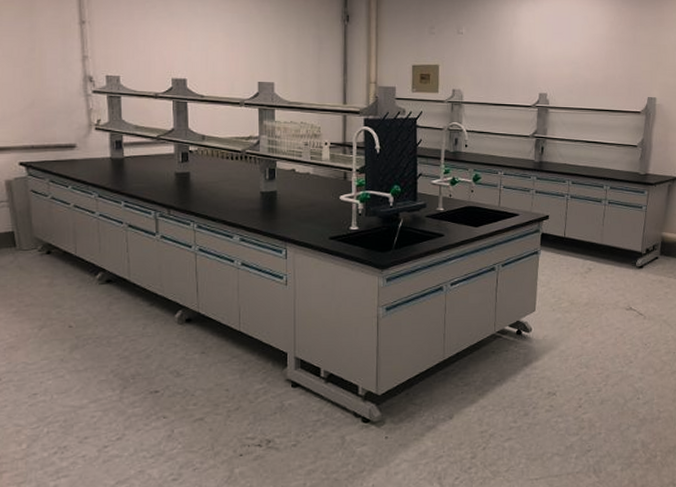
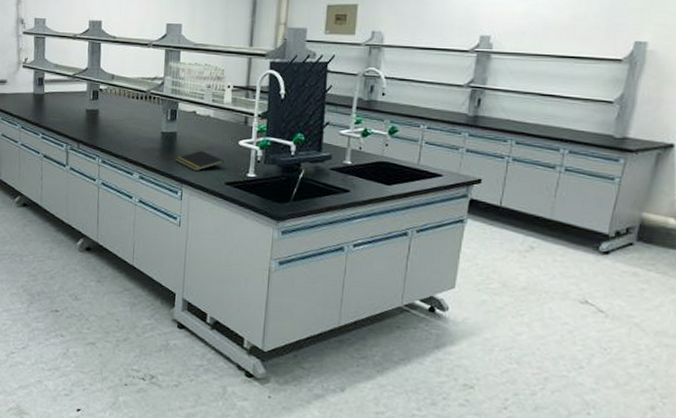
notepad: none [277,208,327,229] -> present [175,151,225,172]

